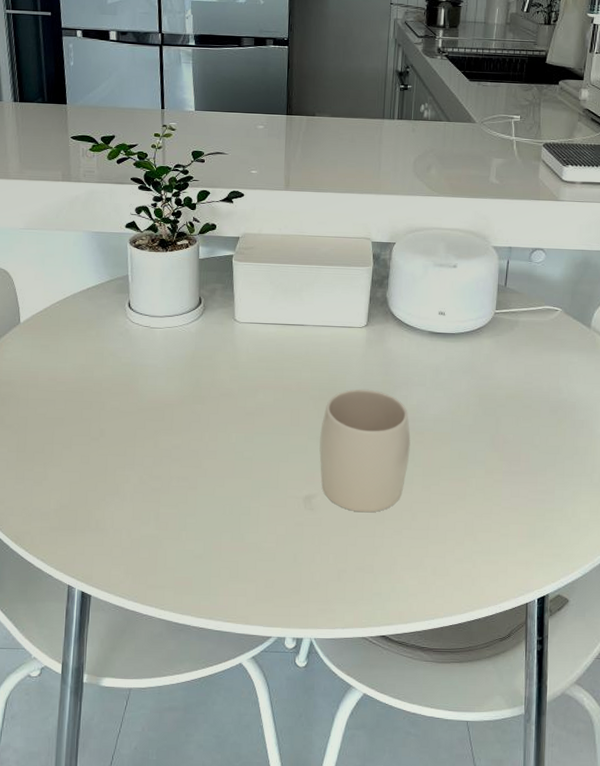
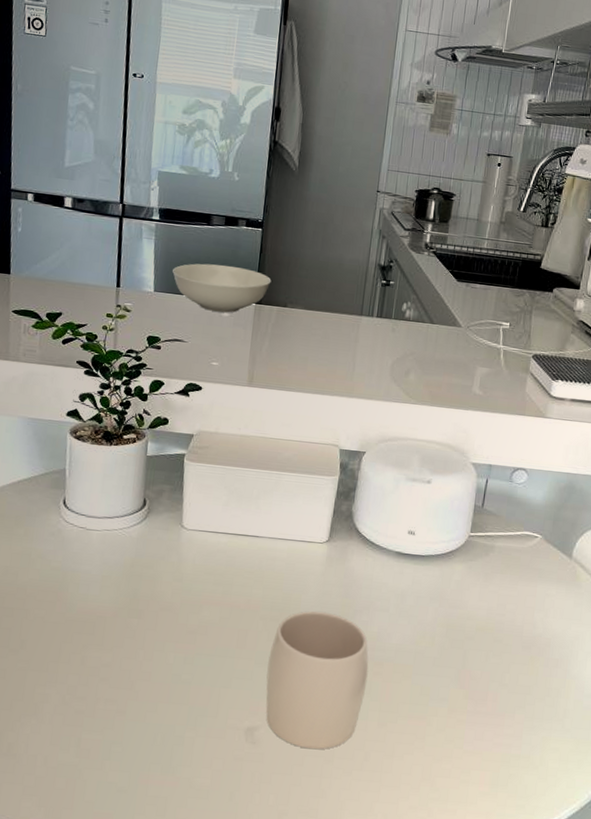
bowl: none [210,81,300,125] -> present [172,263,272,313]

